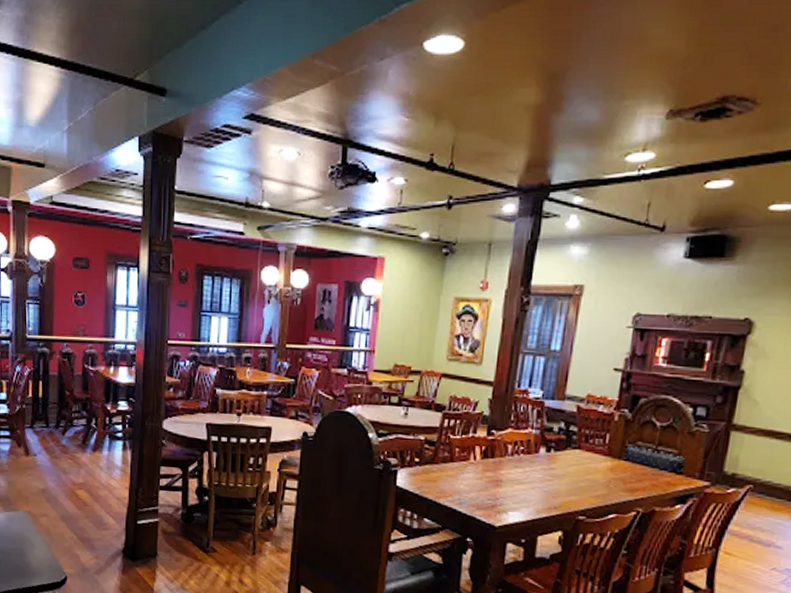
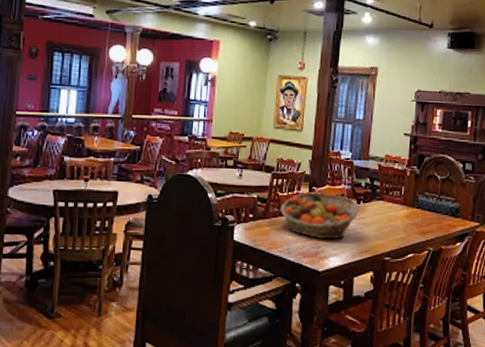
fruit basket: none [451,436,550,492] -> present [280,192,360,240]

